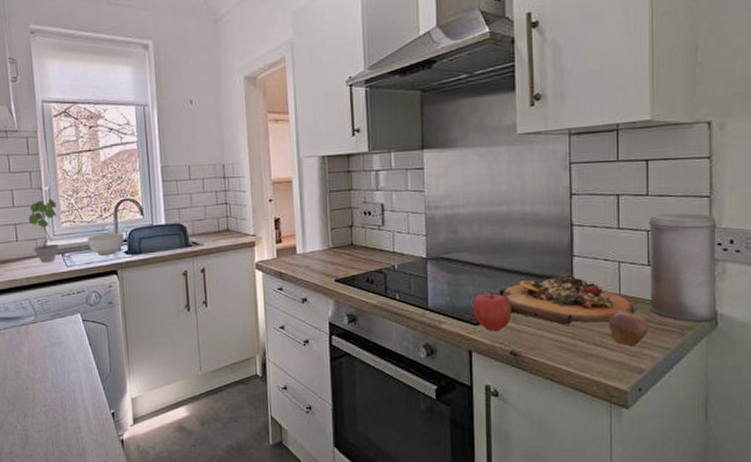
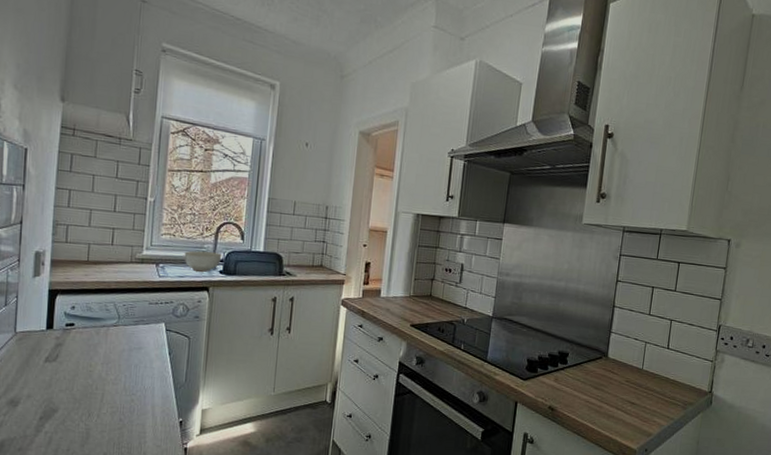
potted plant: present [28,198,59,264] -> none [127,210,159,271]
fruit: present [473,292,512,332] -> none [524,353,556,388]
cutting board: present [502,274,634,326] -> none [550,346,652,391]
apple: present [608,307,648,347] -> none [630,381,661,414]
canister: present [648,213,717,322] -> none [662,307,723,401]

